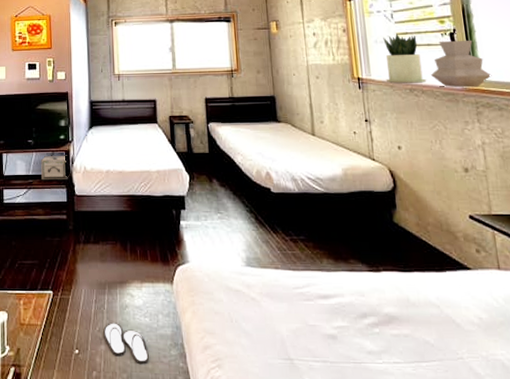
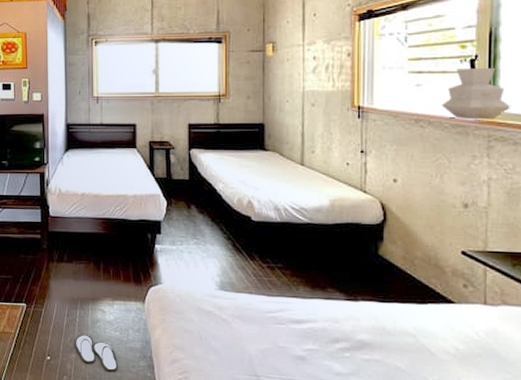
decorative box: present [41,155,70,181] -> none [15,176,45,202]
planter: present [383,34,427,84] -> none [389,59,436,115]

